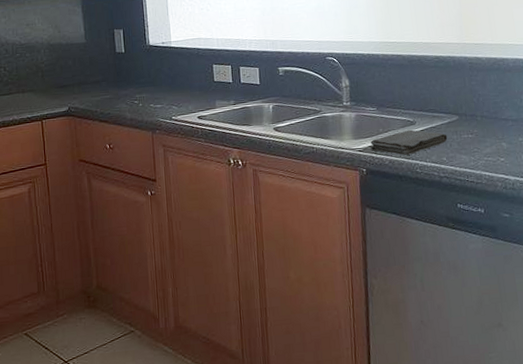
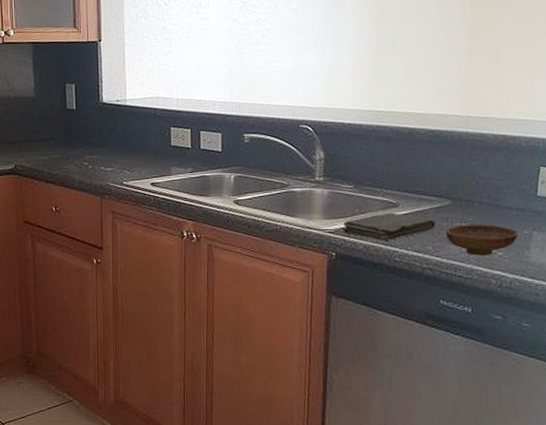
bowl: none [456,135,515,163] -> present [445,225,519,256]

